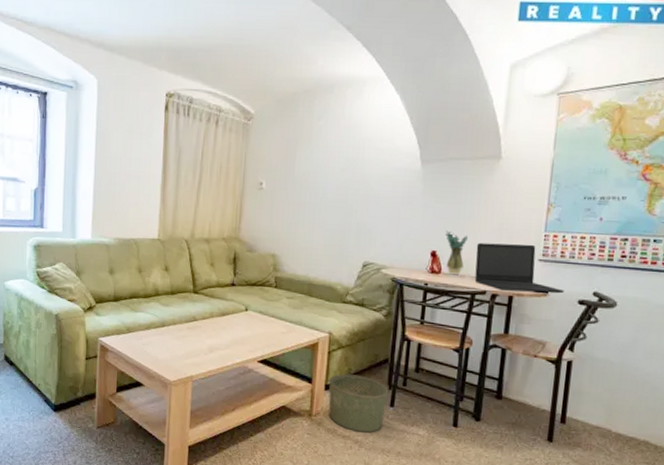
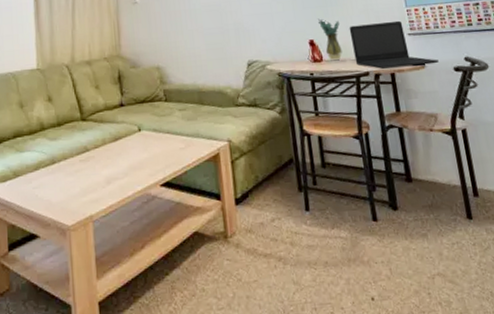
basket: present [328,374,389,433] -> none [237,181,303,247]

